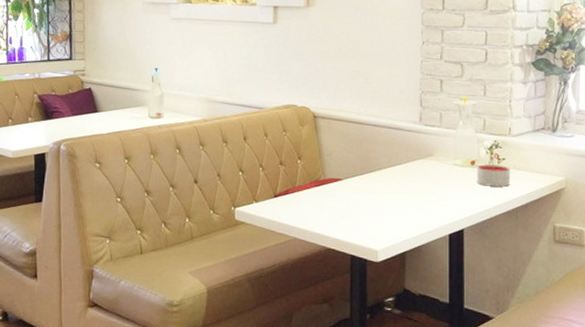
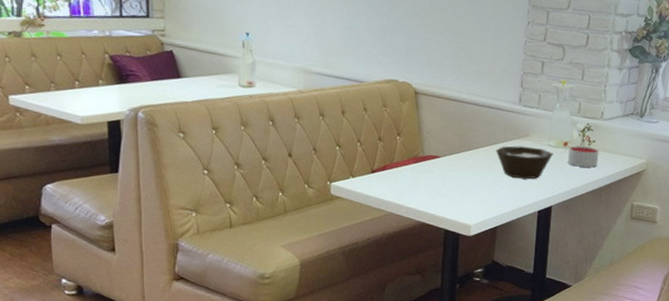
bowl: none [399,166,460,201] -> present [496,146,553,180]

